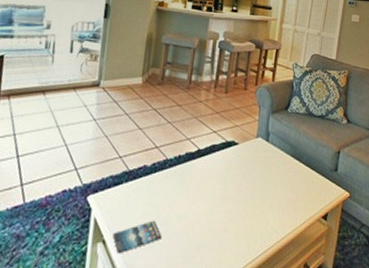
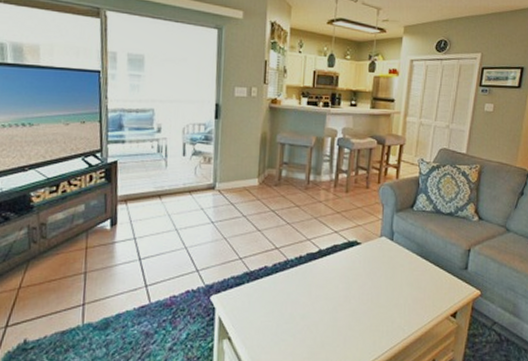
smartphone: present [112,220,162,254] -> none [237,318,286,350]

